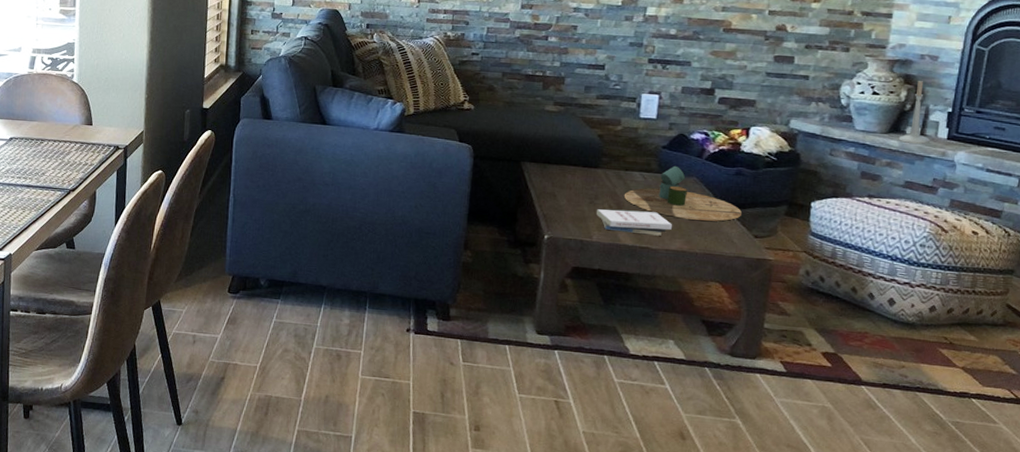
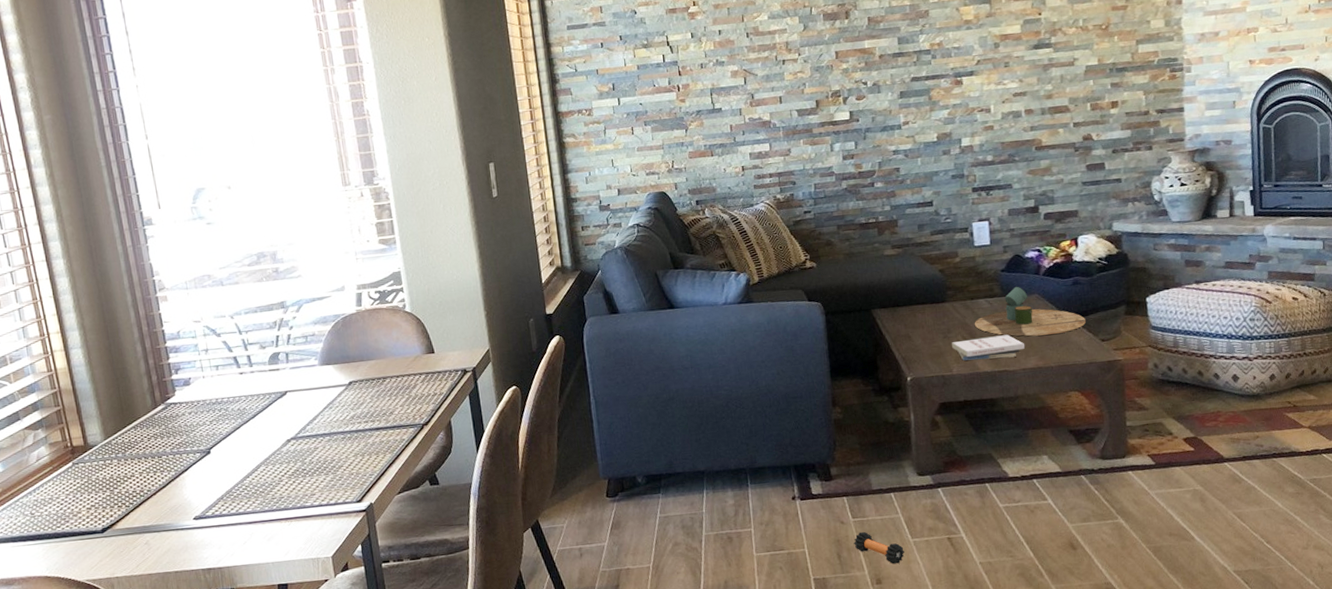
dog toy: none [459,376,509,415] -> present [854,531,904,564]
candlestick: present [898,81,930,145] -> none [1211,165,1239,227]

